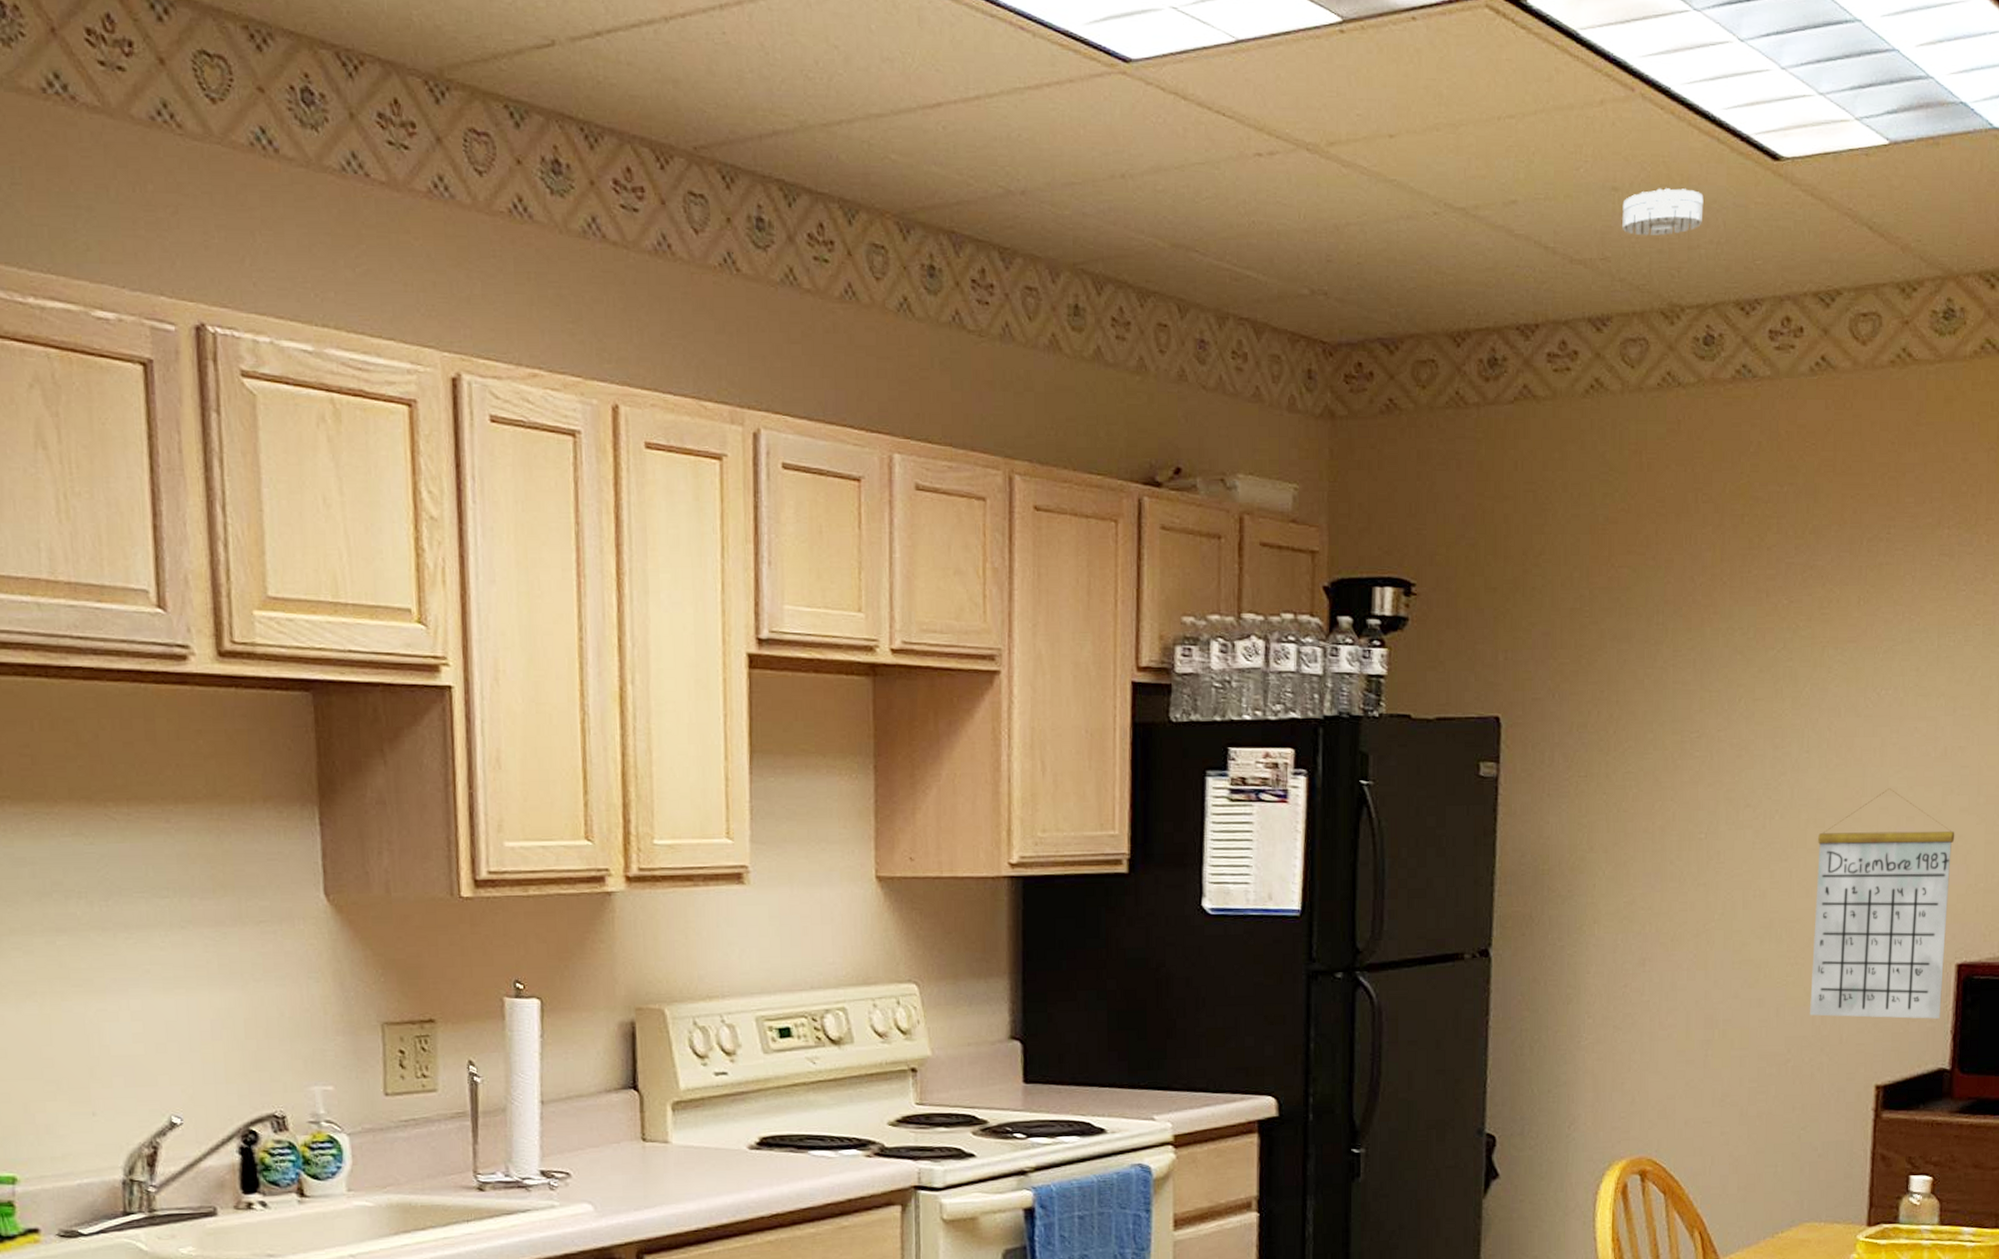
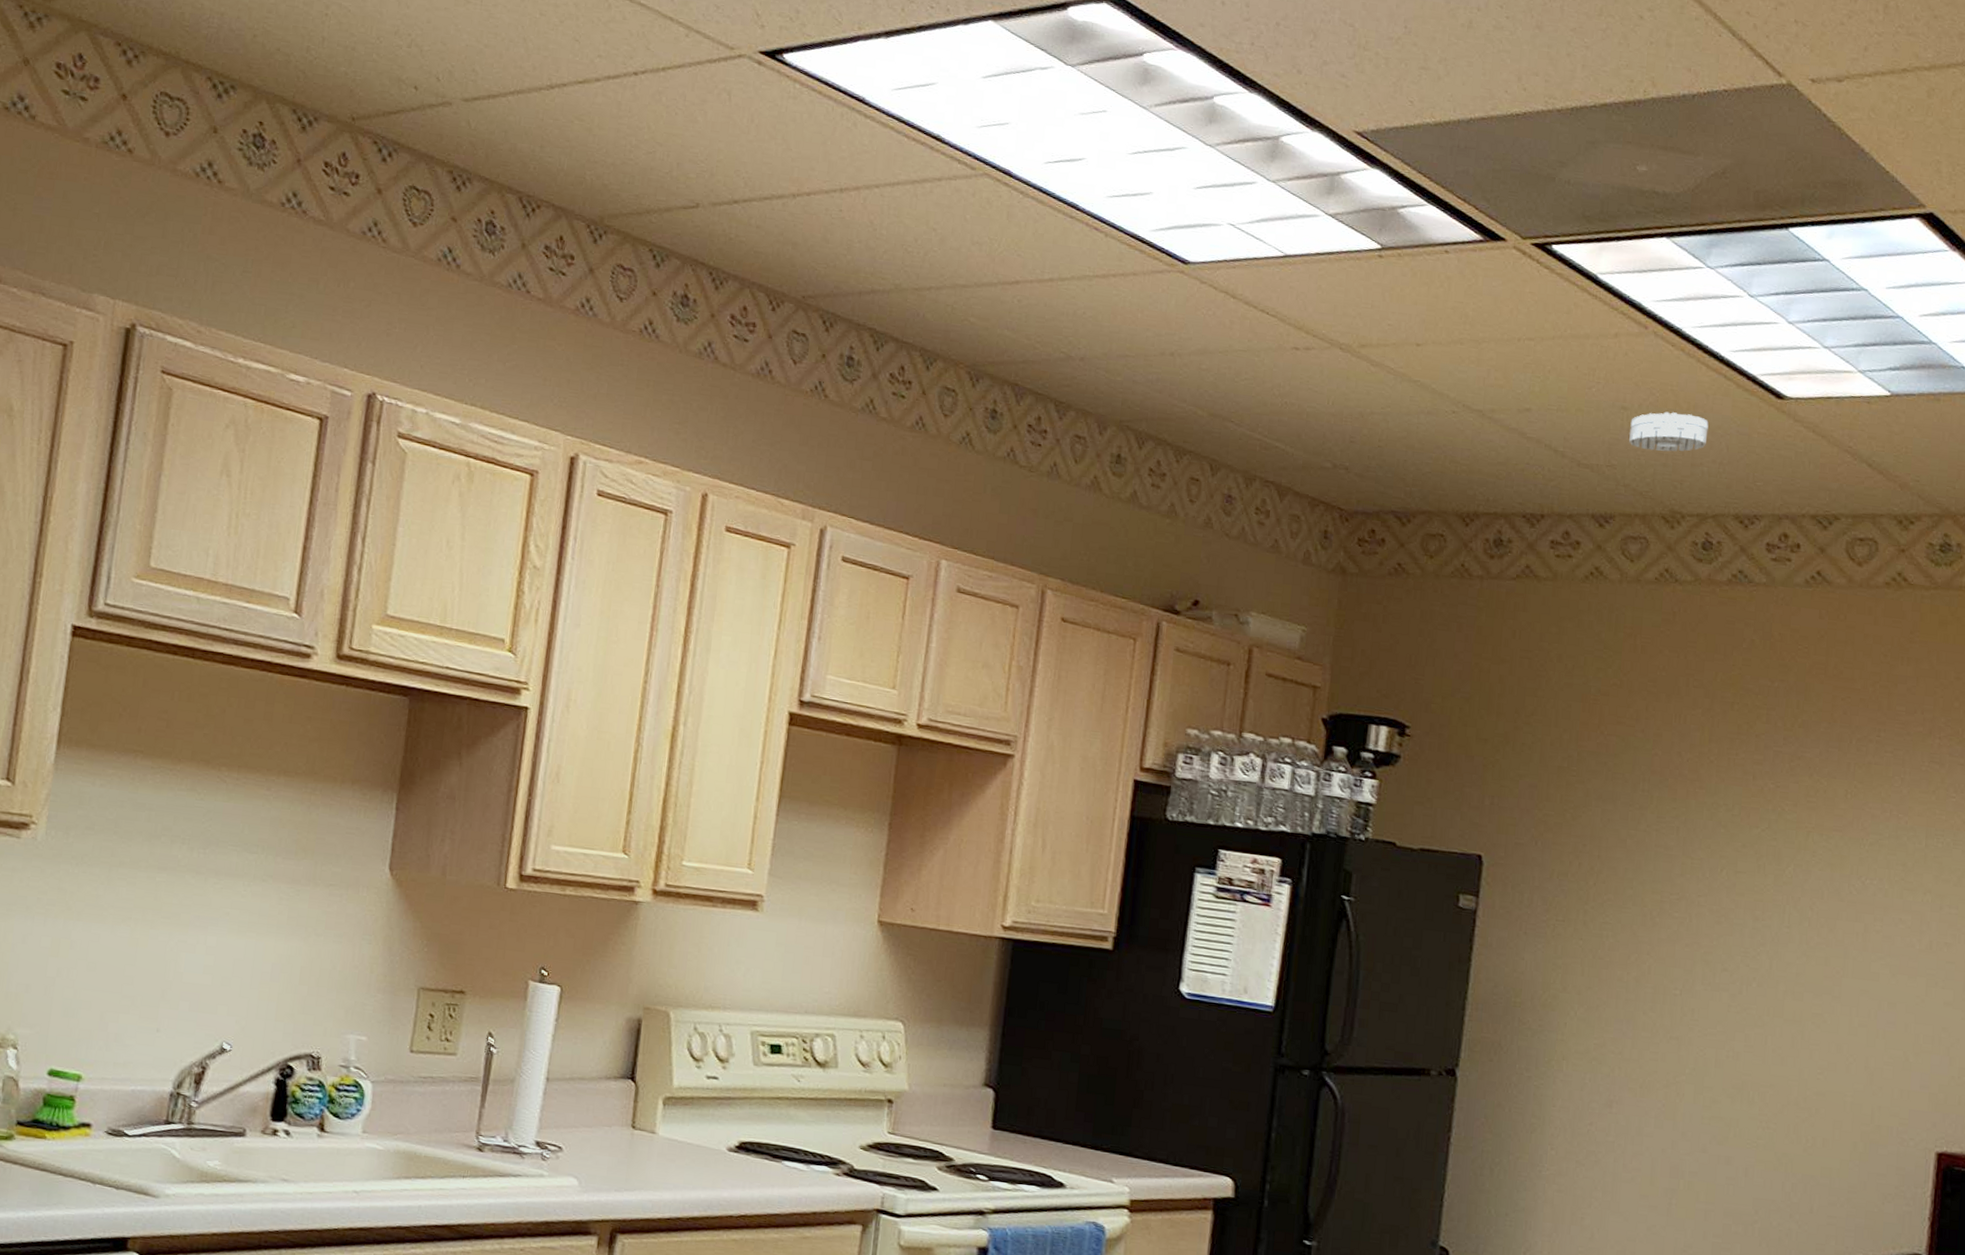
calendar: present [1810,788,1955,1019] -> none [1780,972,1939,1204]

